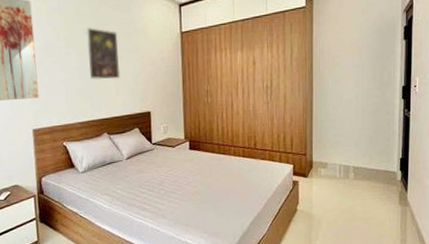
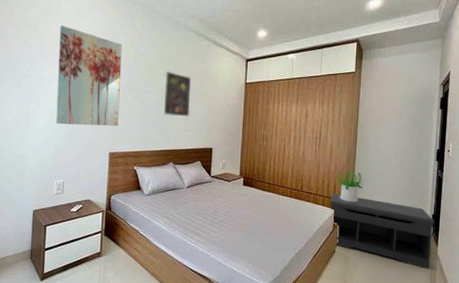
bench: none [288,147,403,218] -> present [330,193,434,270]
potted plant: none [292,120,323,155] -> present [336,170,364,203]

